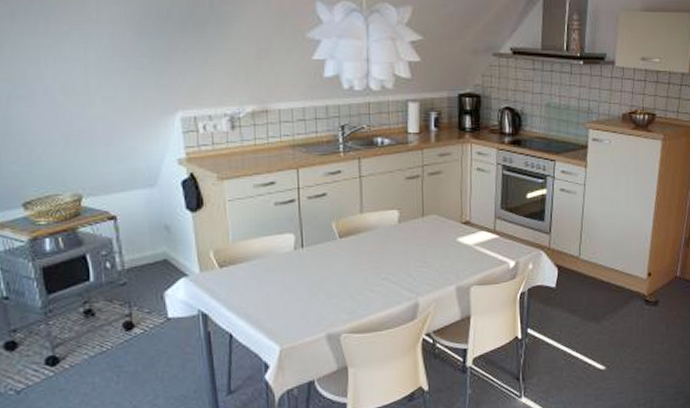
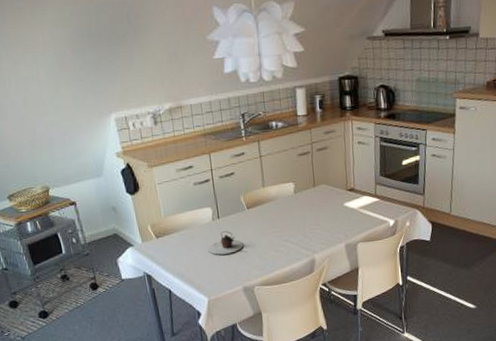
teapot: none [286,263,331,293] -> present [208,231,243,255]

